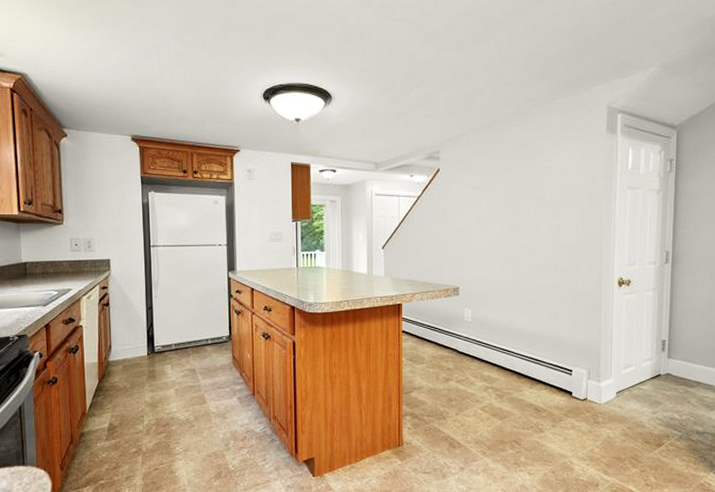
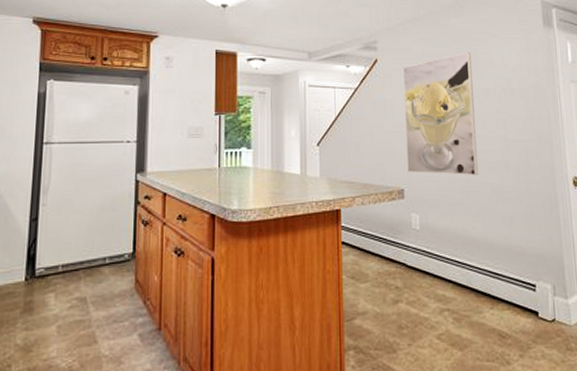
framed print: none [463,160,530,276] -> present [403,52,478,176]

